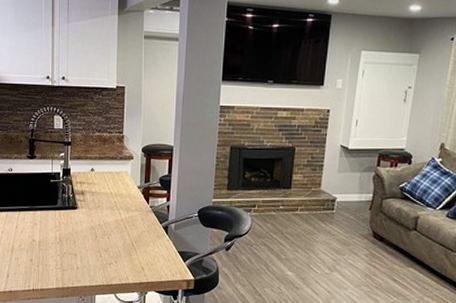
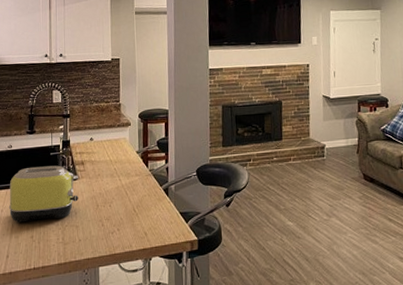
toaster: none [9,192,78,246] -> present [8,165,79,223]

